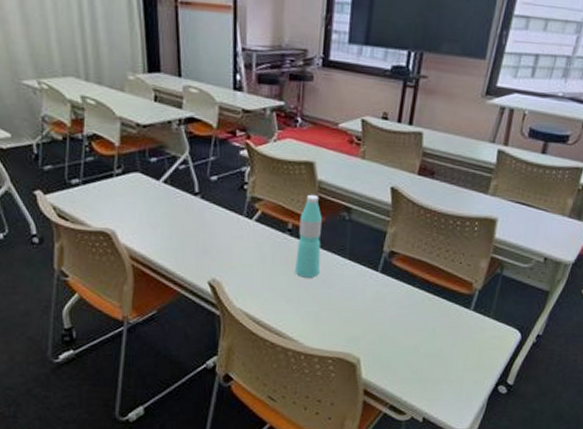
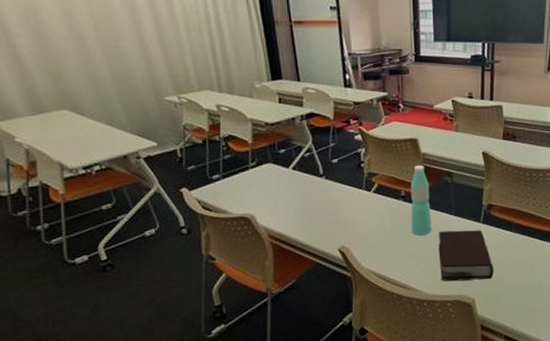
bible: none [323,276,387,339] -> present [438,230,494,282]

